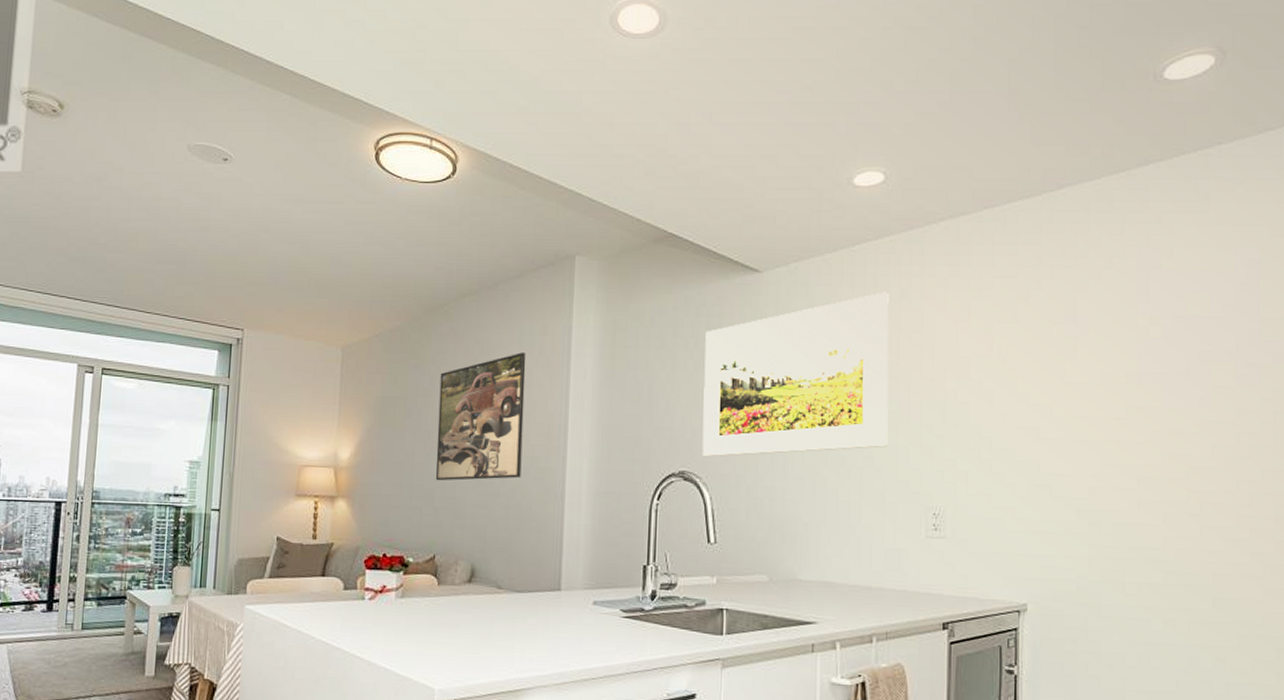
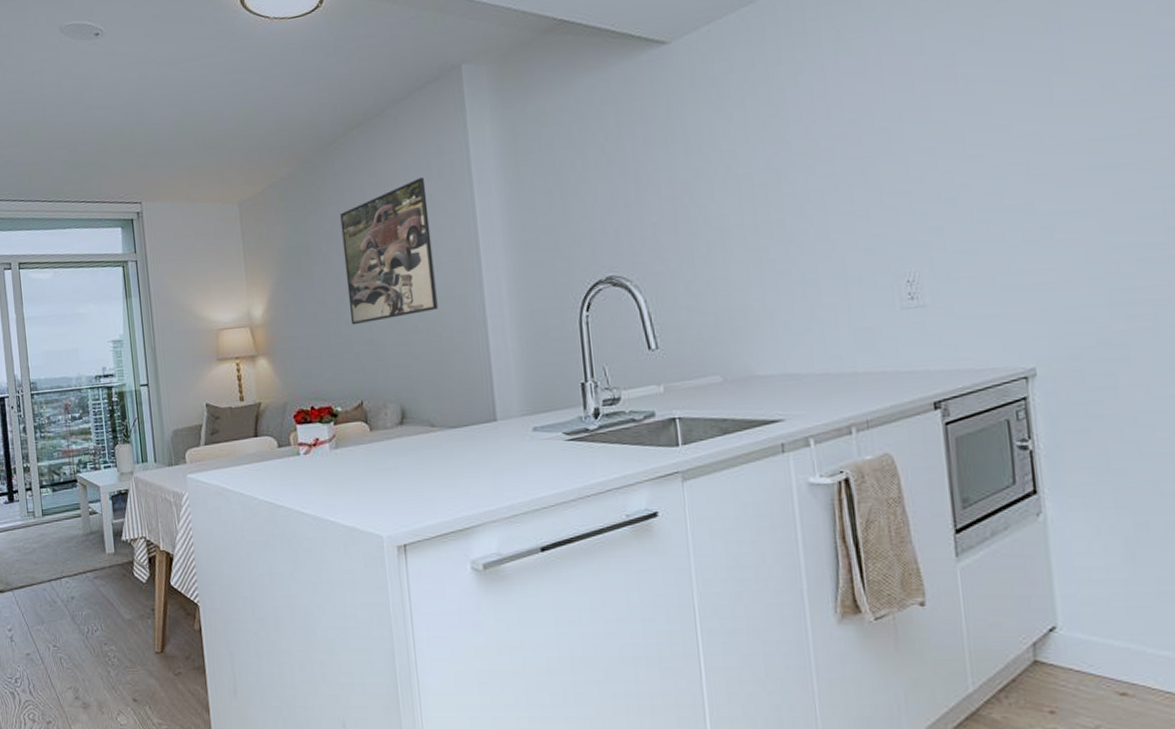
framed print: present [702,292,889,457] -> none [615,38,842,258]

